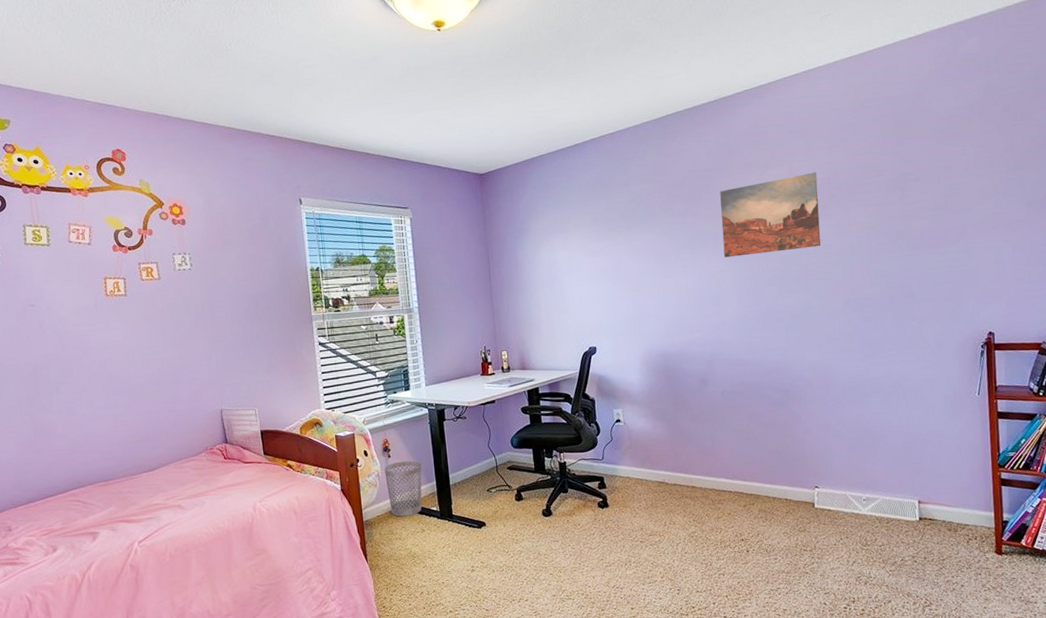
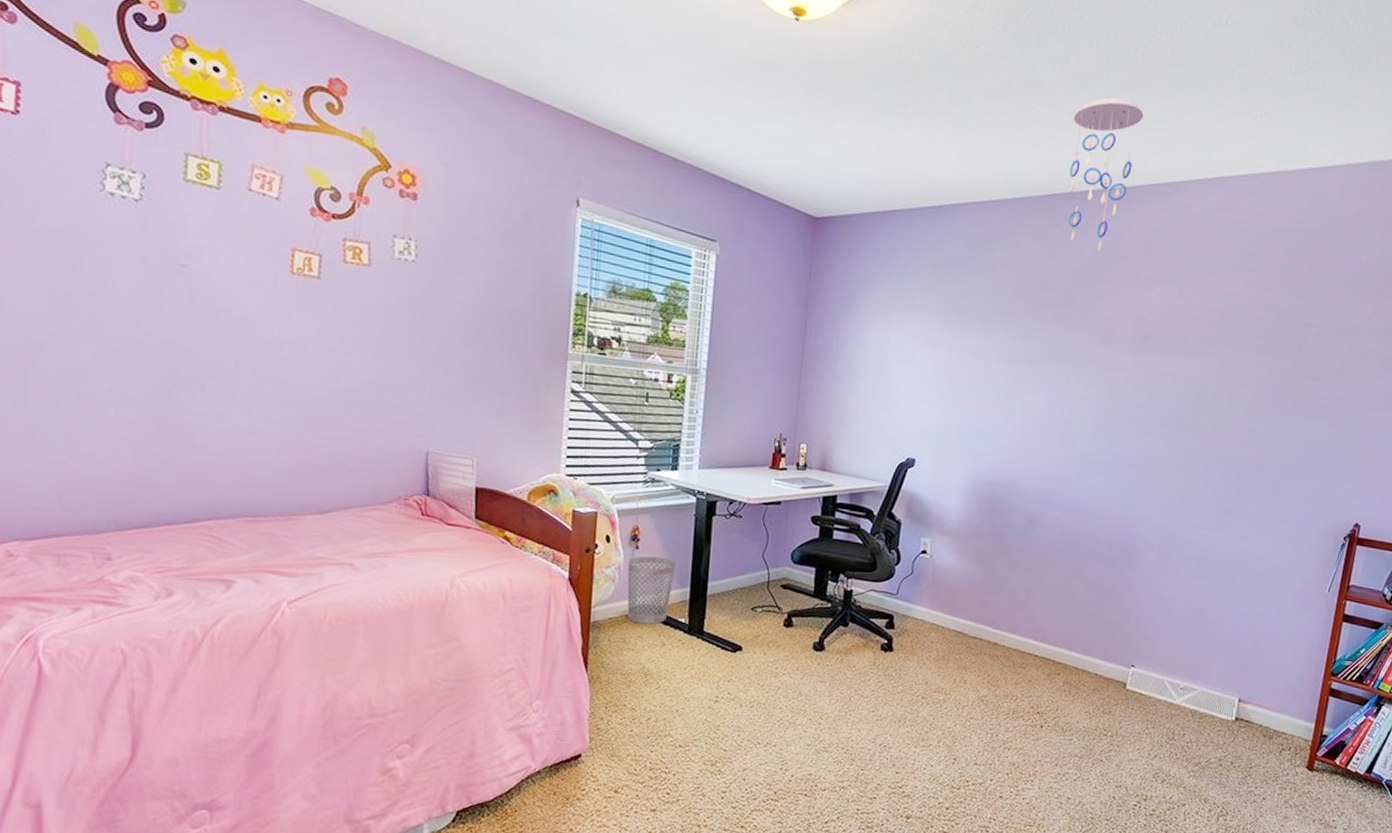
ceiling mobile: none [670,29,727,153] -> present [1068,98,1144,252]
wall art: present [720,172,821,258] -> none [1086,299,1211,390]

